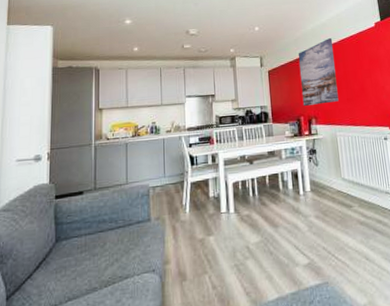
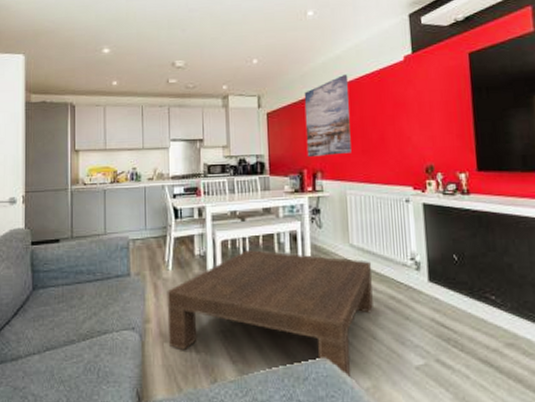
coffee table: none [185,189,365,296] -> present [167,250,373,377]

